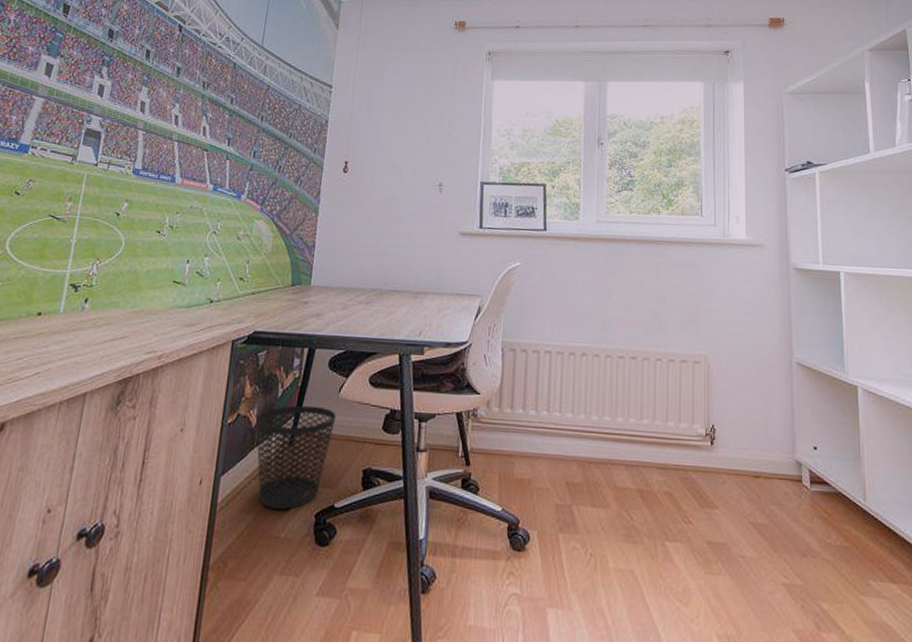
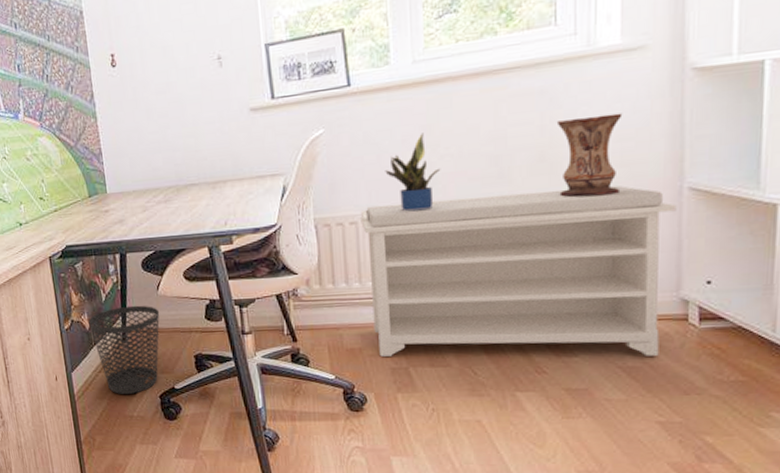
bench: none [542,338,789,515] -> present [360,185,677,357]
potted plant: none [567,281,613,349] -> present [385,132,441,212]
vase: none [701,290,749,359] -> present [556,113,623,198]

